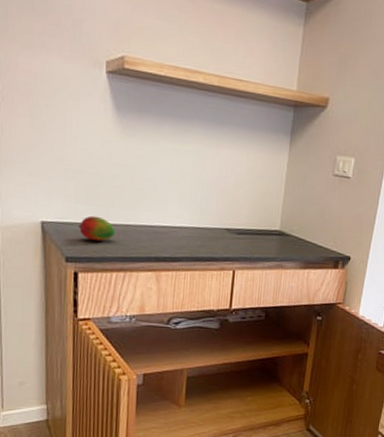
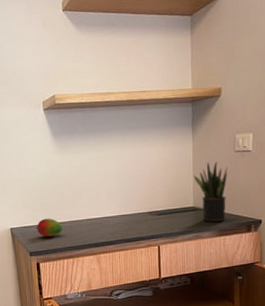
potted plant: none [284,181,324,252] -> present [193,161,228,222]

